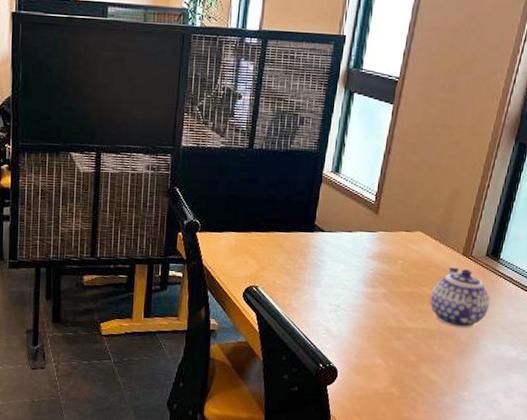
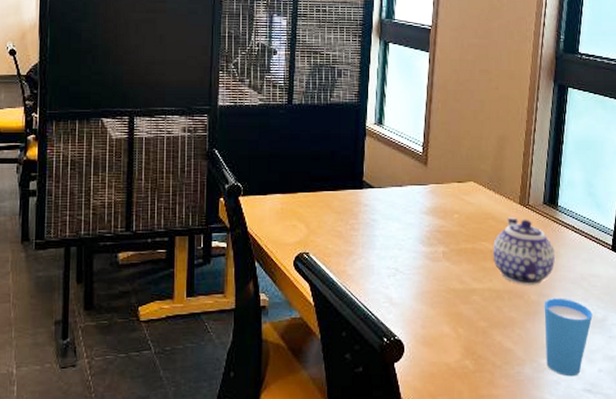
cup: none [466,340,517,408] -> present [544,298,593,377]

